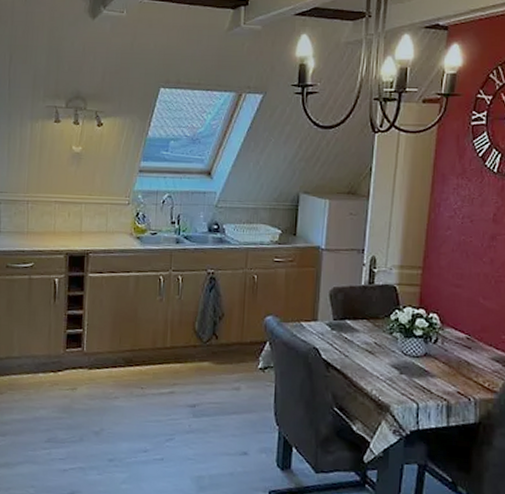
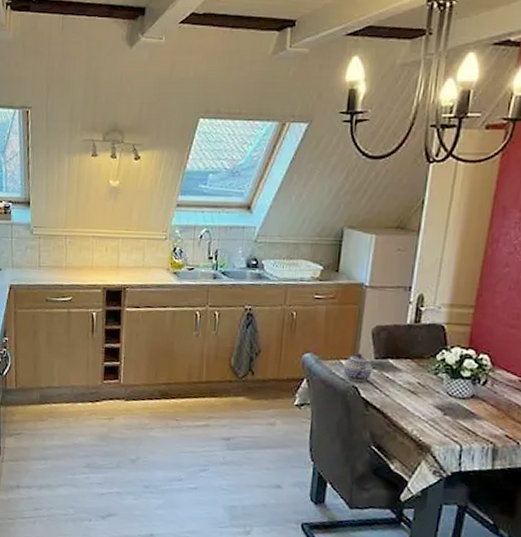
teapot: none [304,315,332,343] -> present [343,353,373,382]

